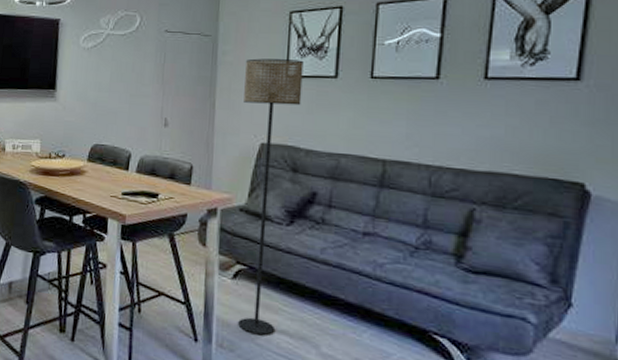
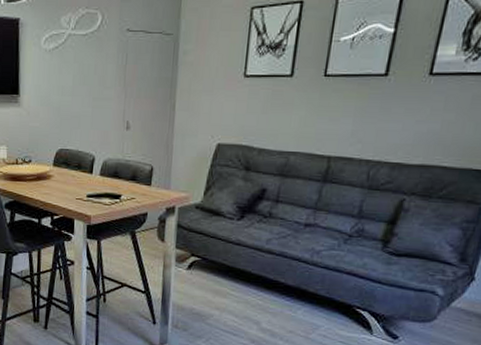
floor lamp: present [238,58,304,336] -> none [191,58,262,316]

